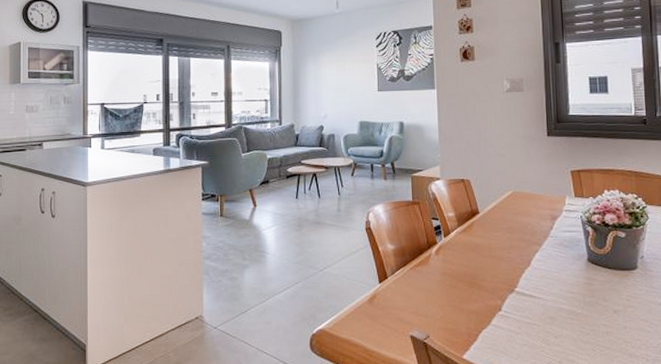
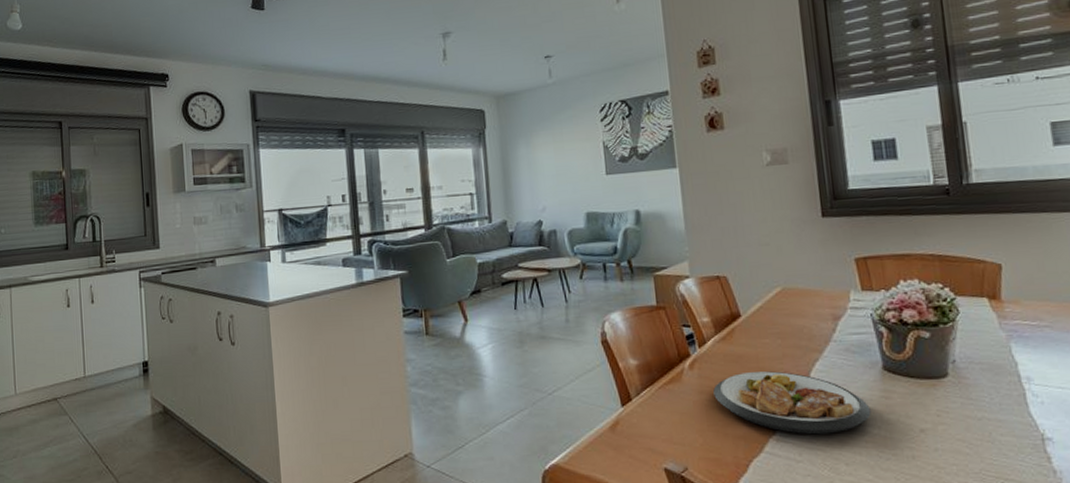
plate: none [454,259,577,312] -> present [713,371,871,435]

